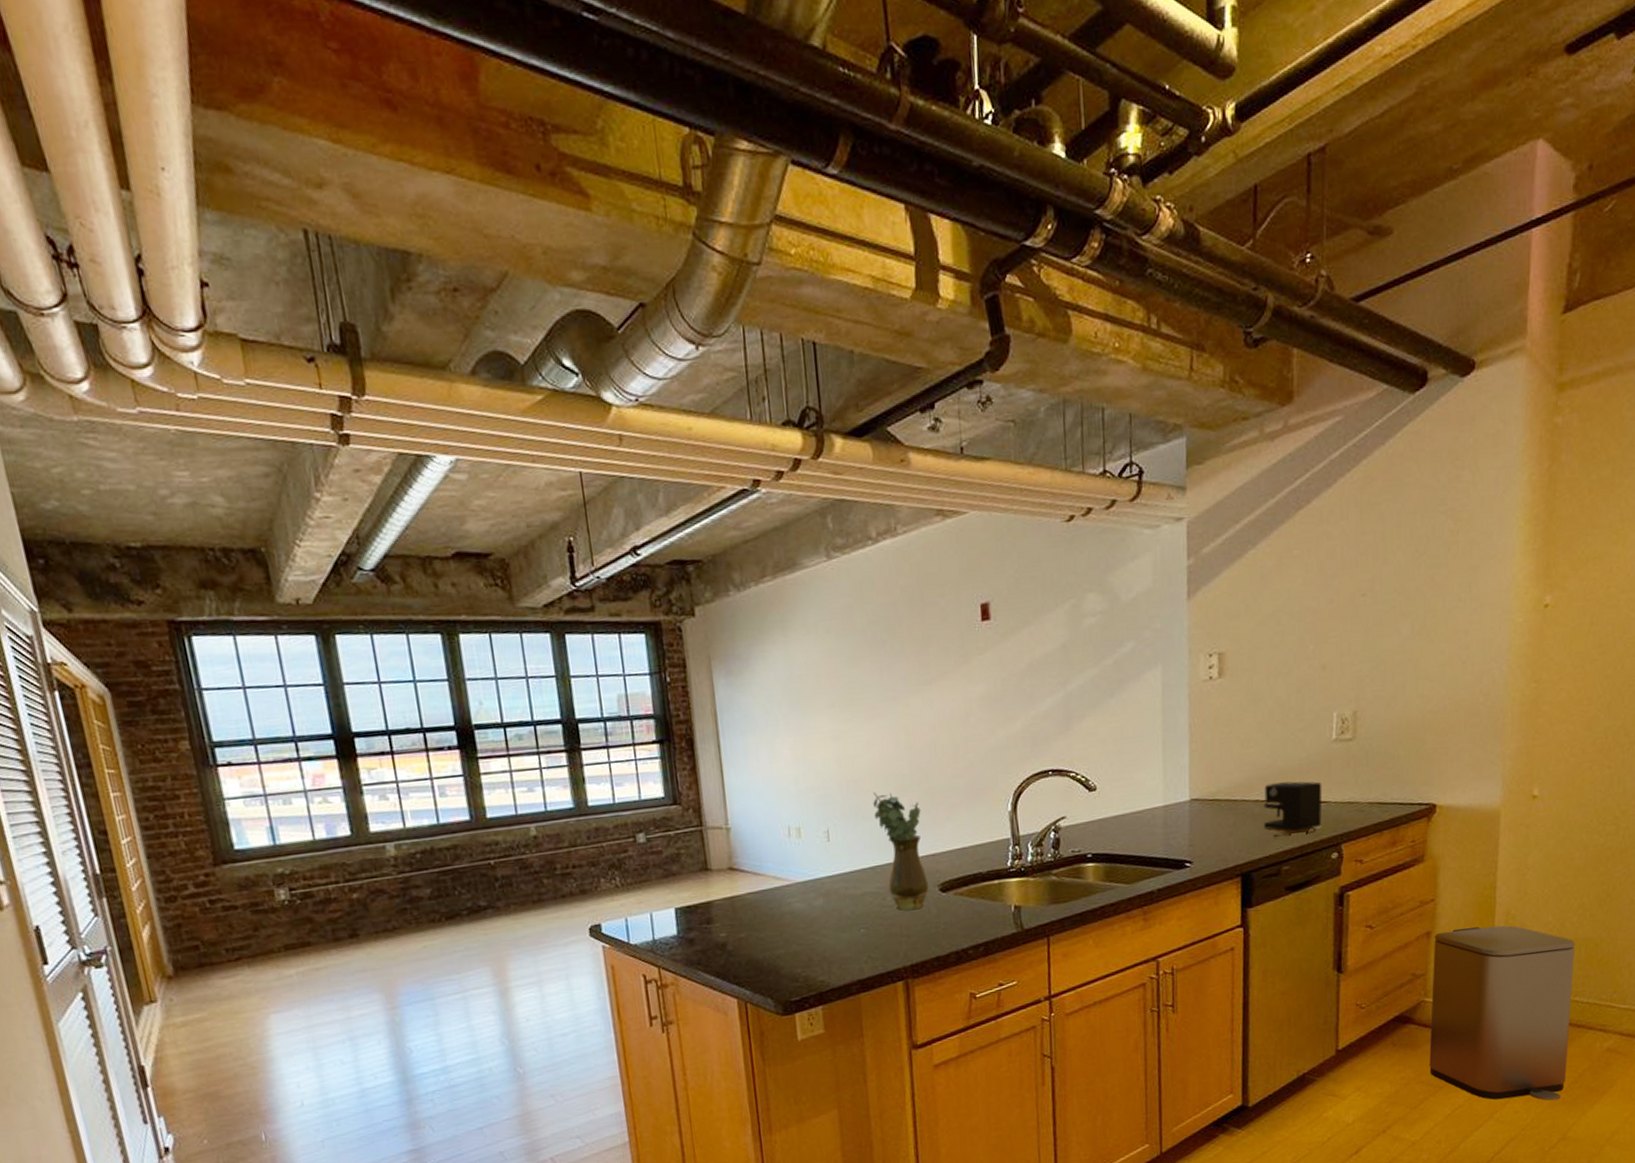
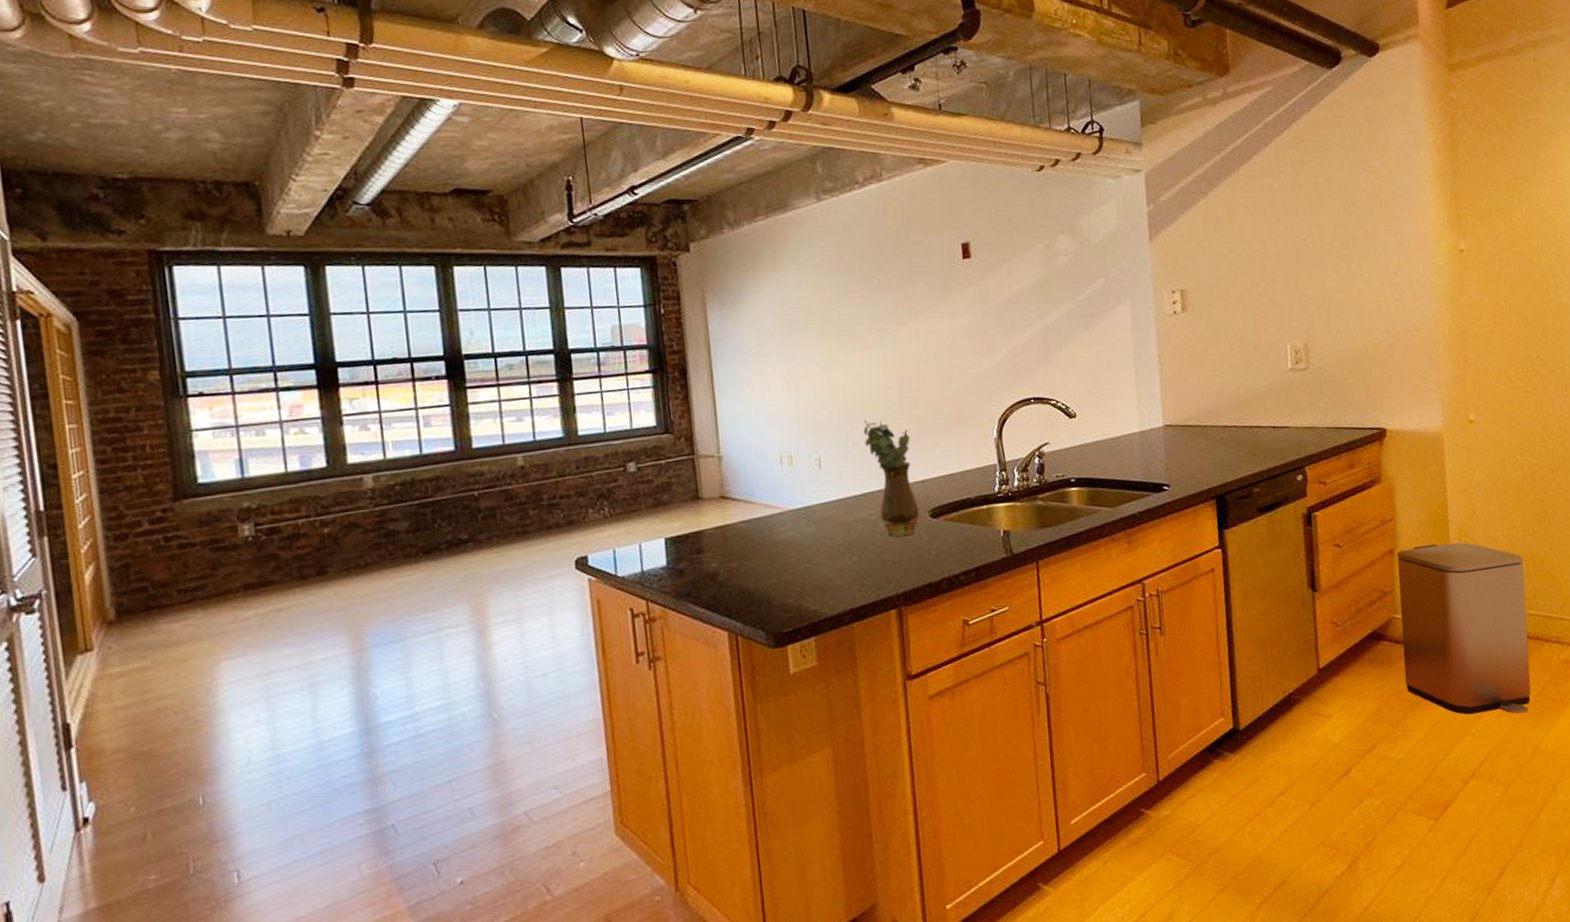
coffee maker: present [1263,781,1322,839] -> none [1231,408,1286,462]

